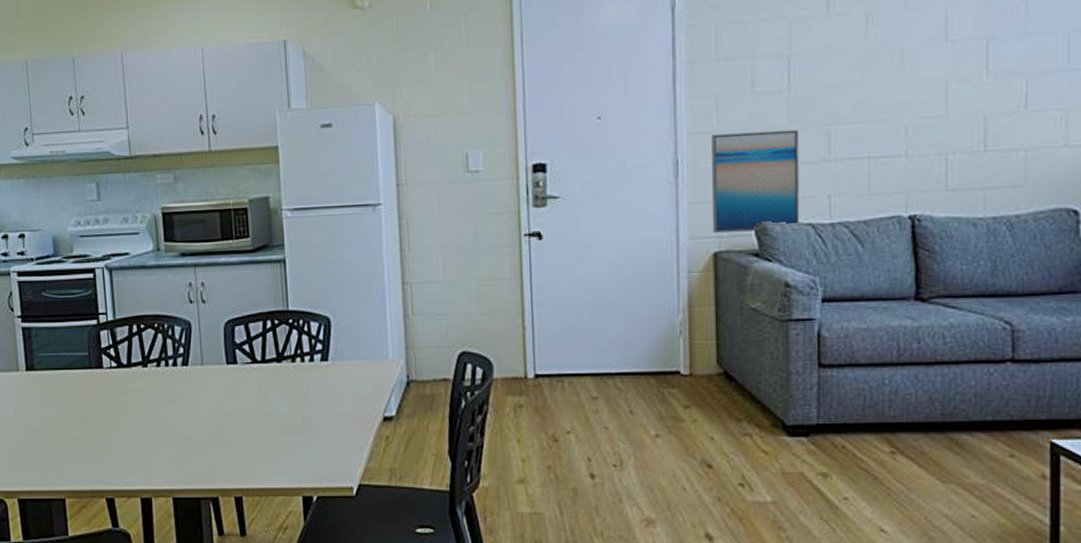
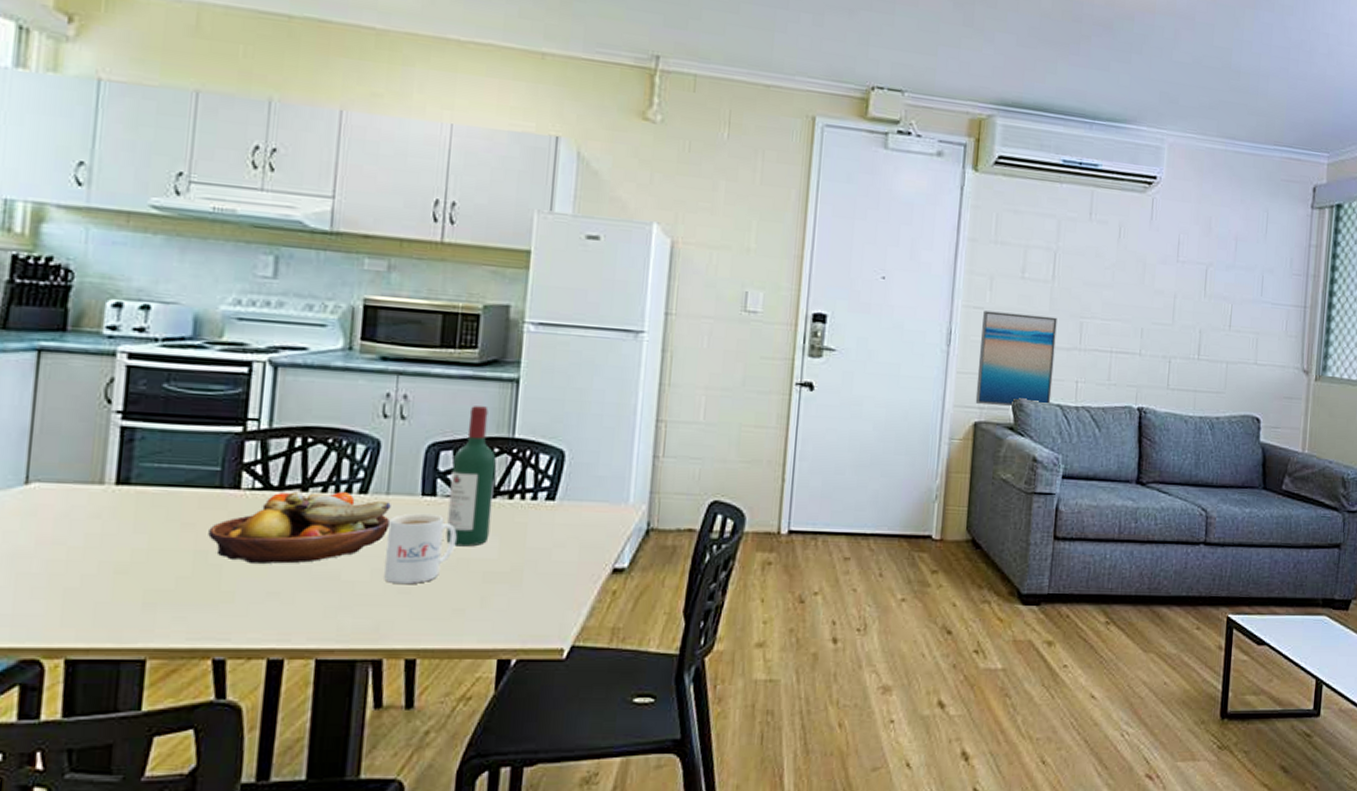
fruit bowl: none [88,365,207,424] -> present [208,492,391,564]
mug: none [206,378,258,436] -> present [384,513,457,584]
wine bottle: none [245,286,282,404] -> present [446,406,496,547]

